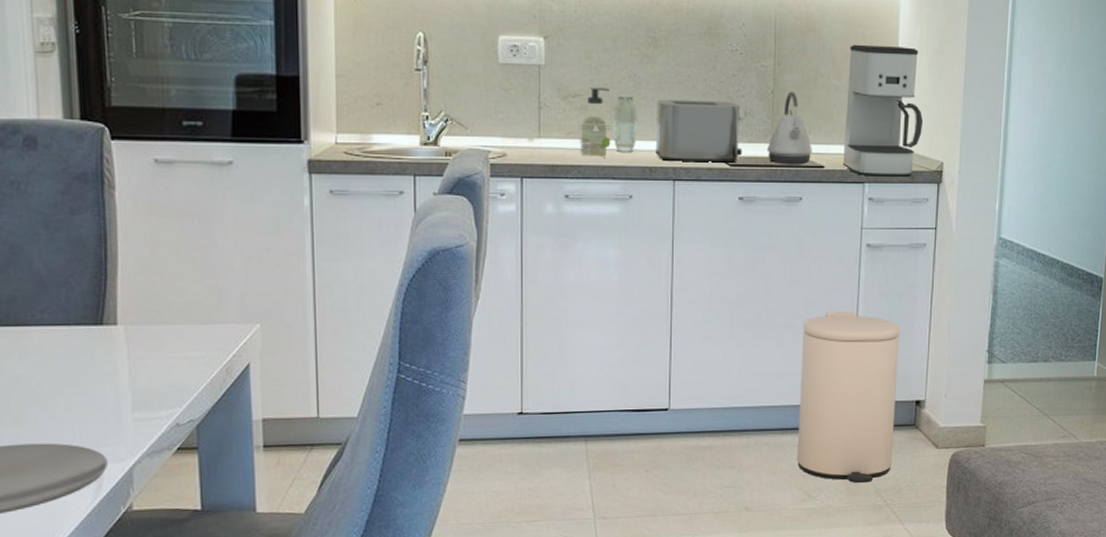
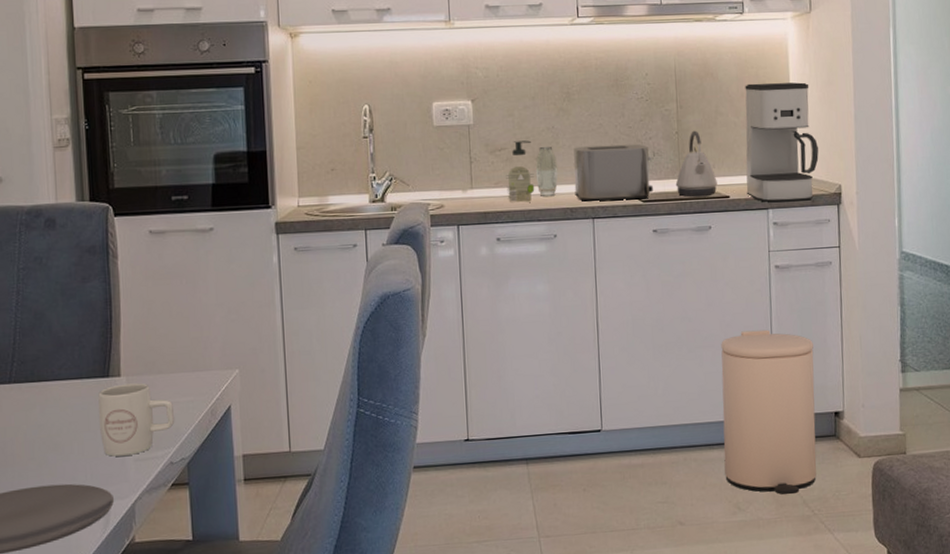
mug: none [89,333,183,415] -> present [98,383,175,457]

